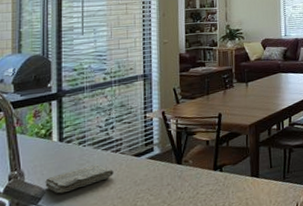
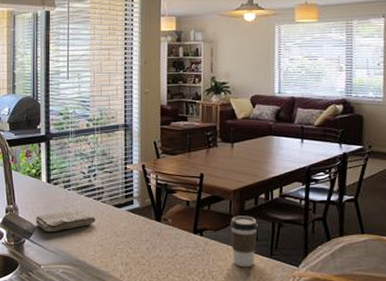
coffee cup: none [247,146,272,195] -> present [230,216,258,268]

